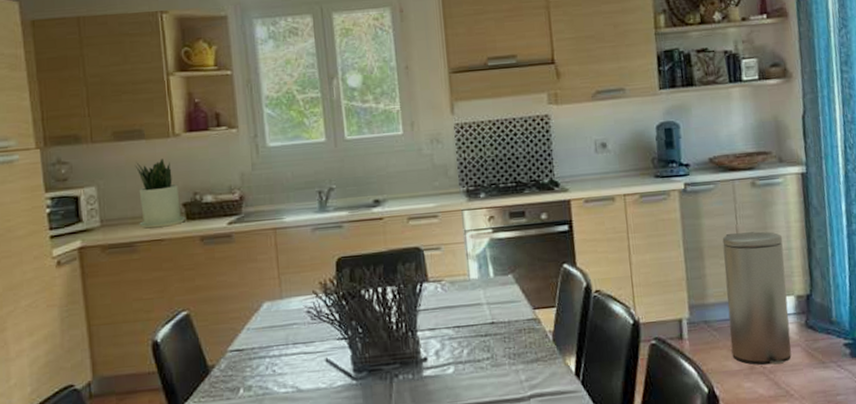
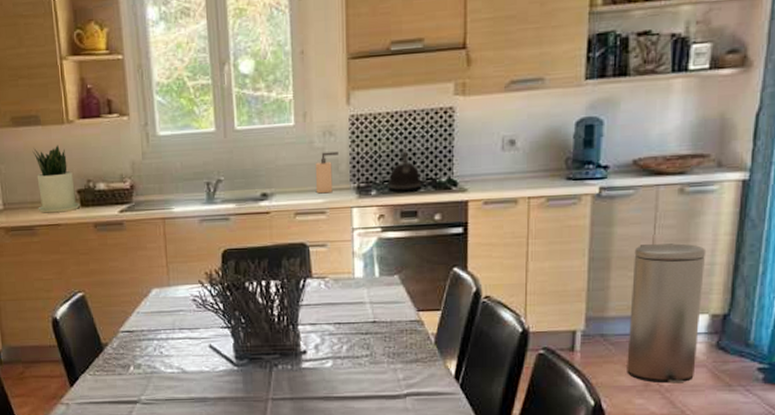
soap dispenser: none [424,157,447,199] -> present [315,151,339,194]
kettle: none [495,153,527,194] -> present [388,149,422,192]

